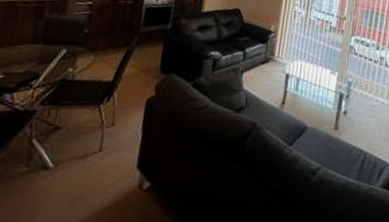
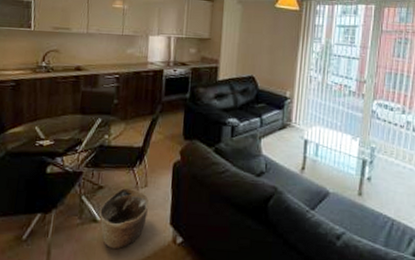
basket: none [52,127,116,201] -> present [99,187,150,250]

